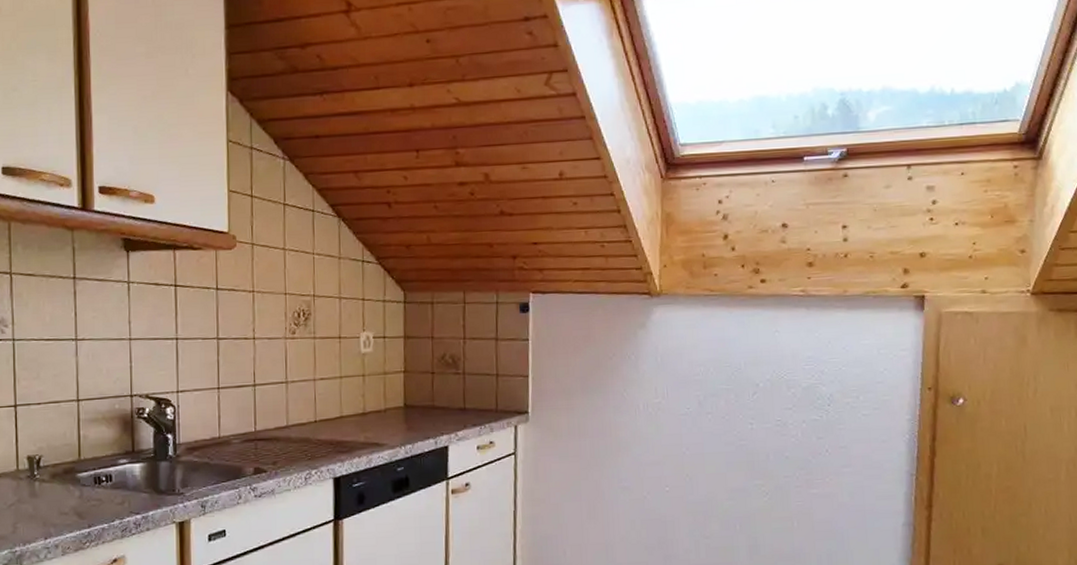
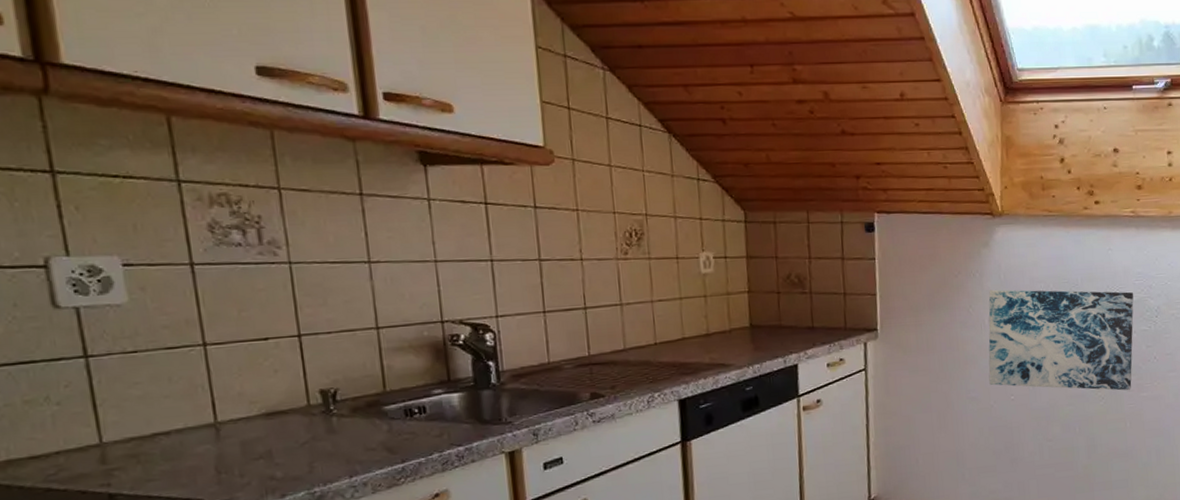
wall art: none [642,372,804,487] -> present [988,289,1134,391]

